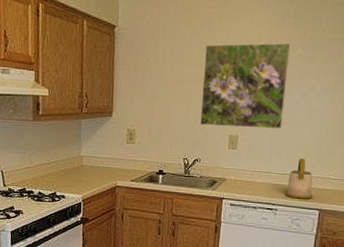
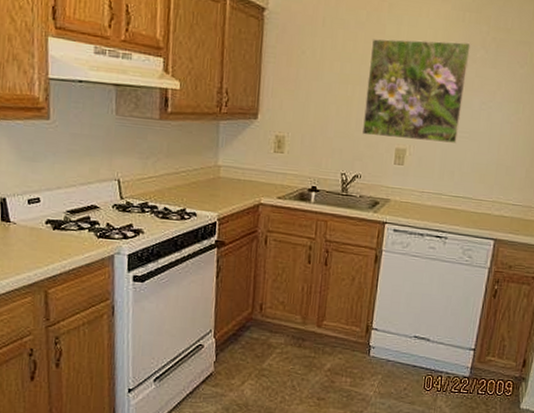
kettle: present [285,159,313,199] -> none [457,179,489,227]

